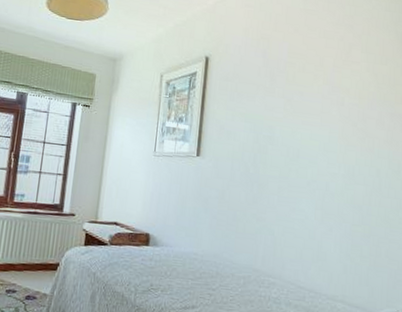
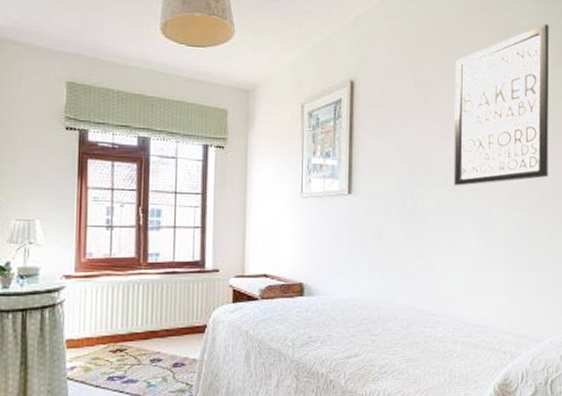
wall art: none [295,18,390,158] -> present [453,24,549,186]

